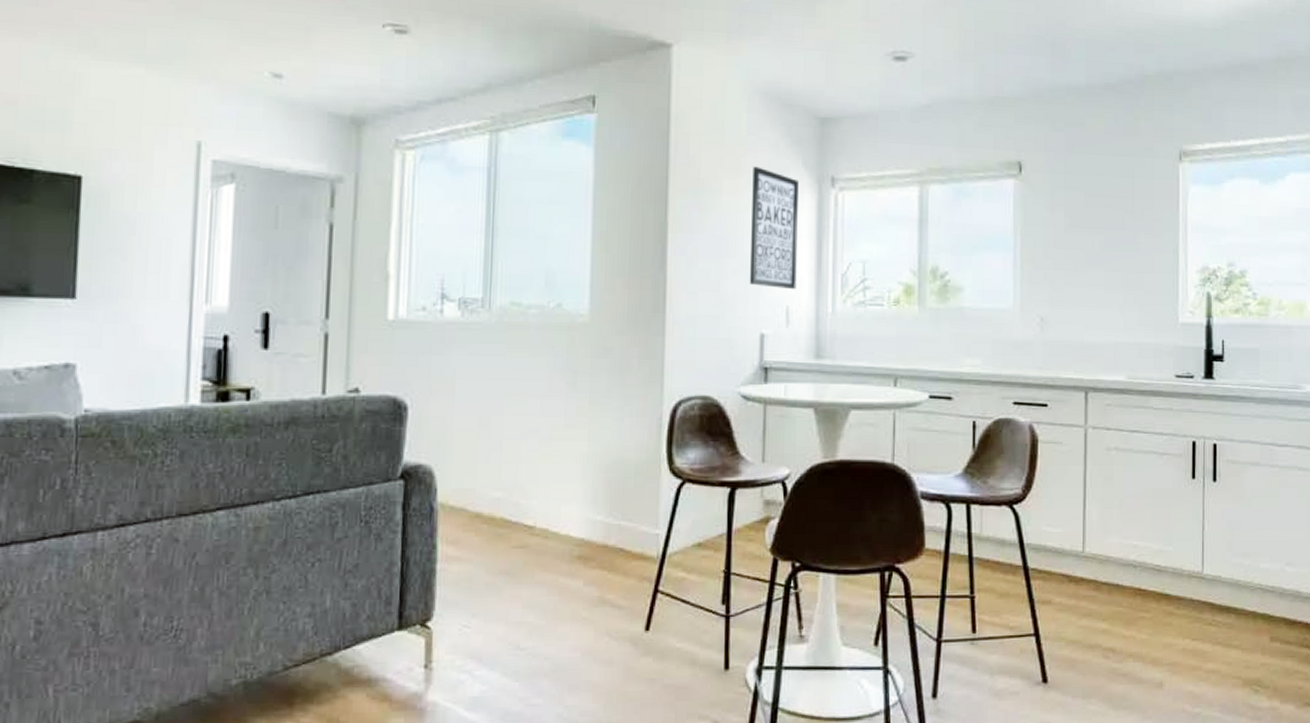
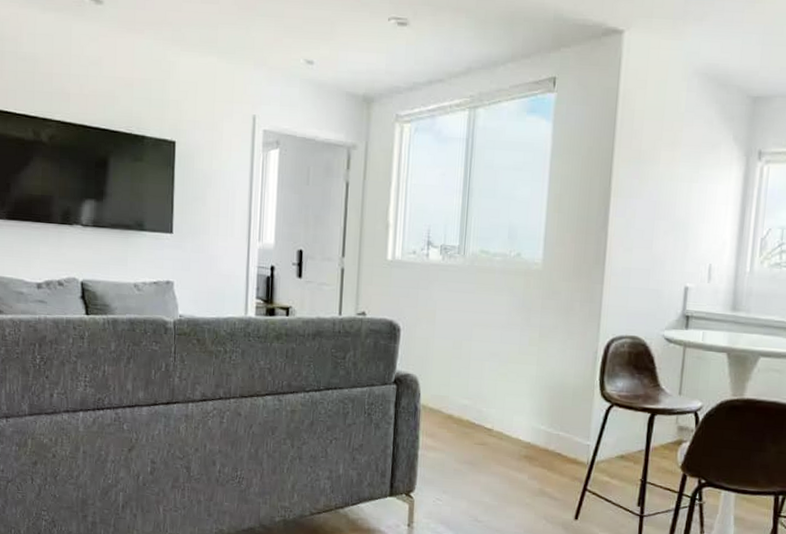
wall art: present [749,166,799,290] -> none [678,140,728,251]

